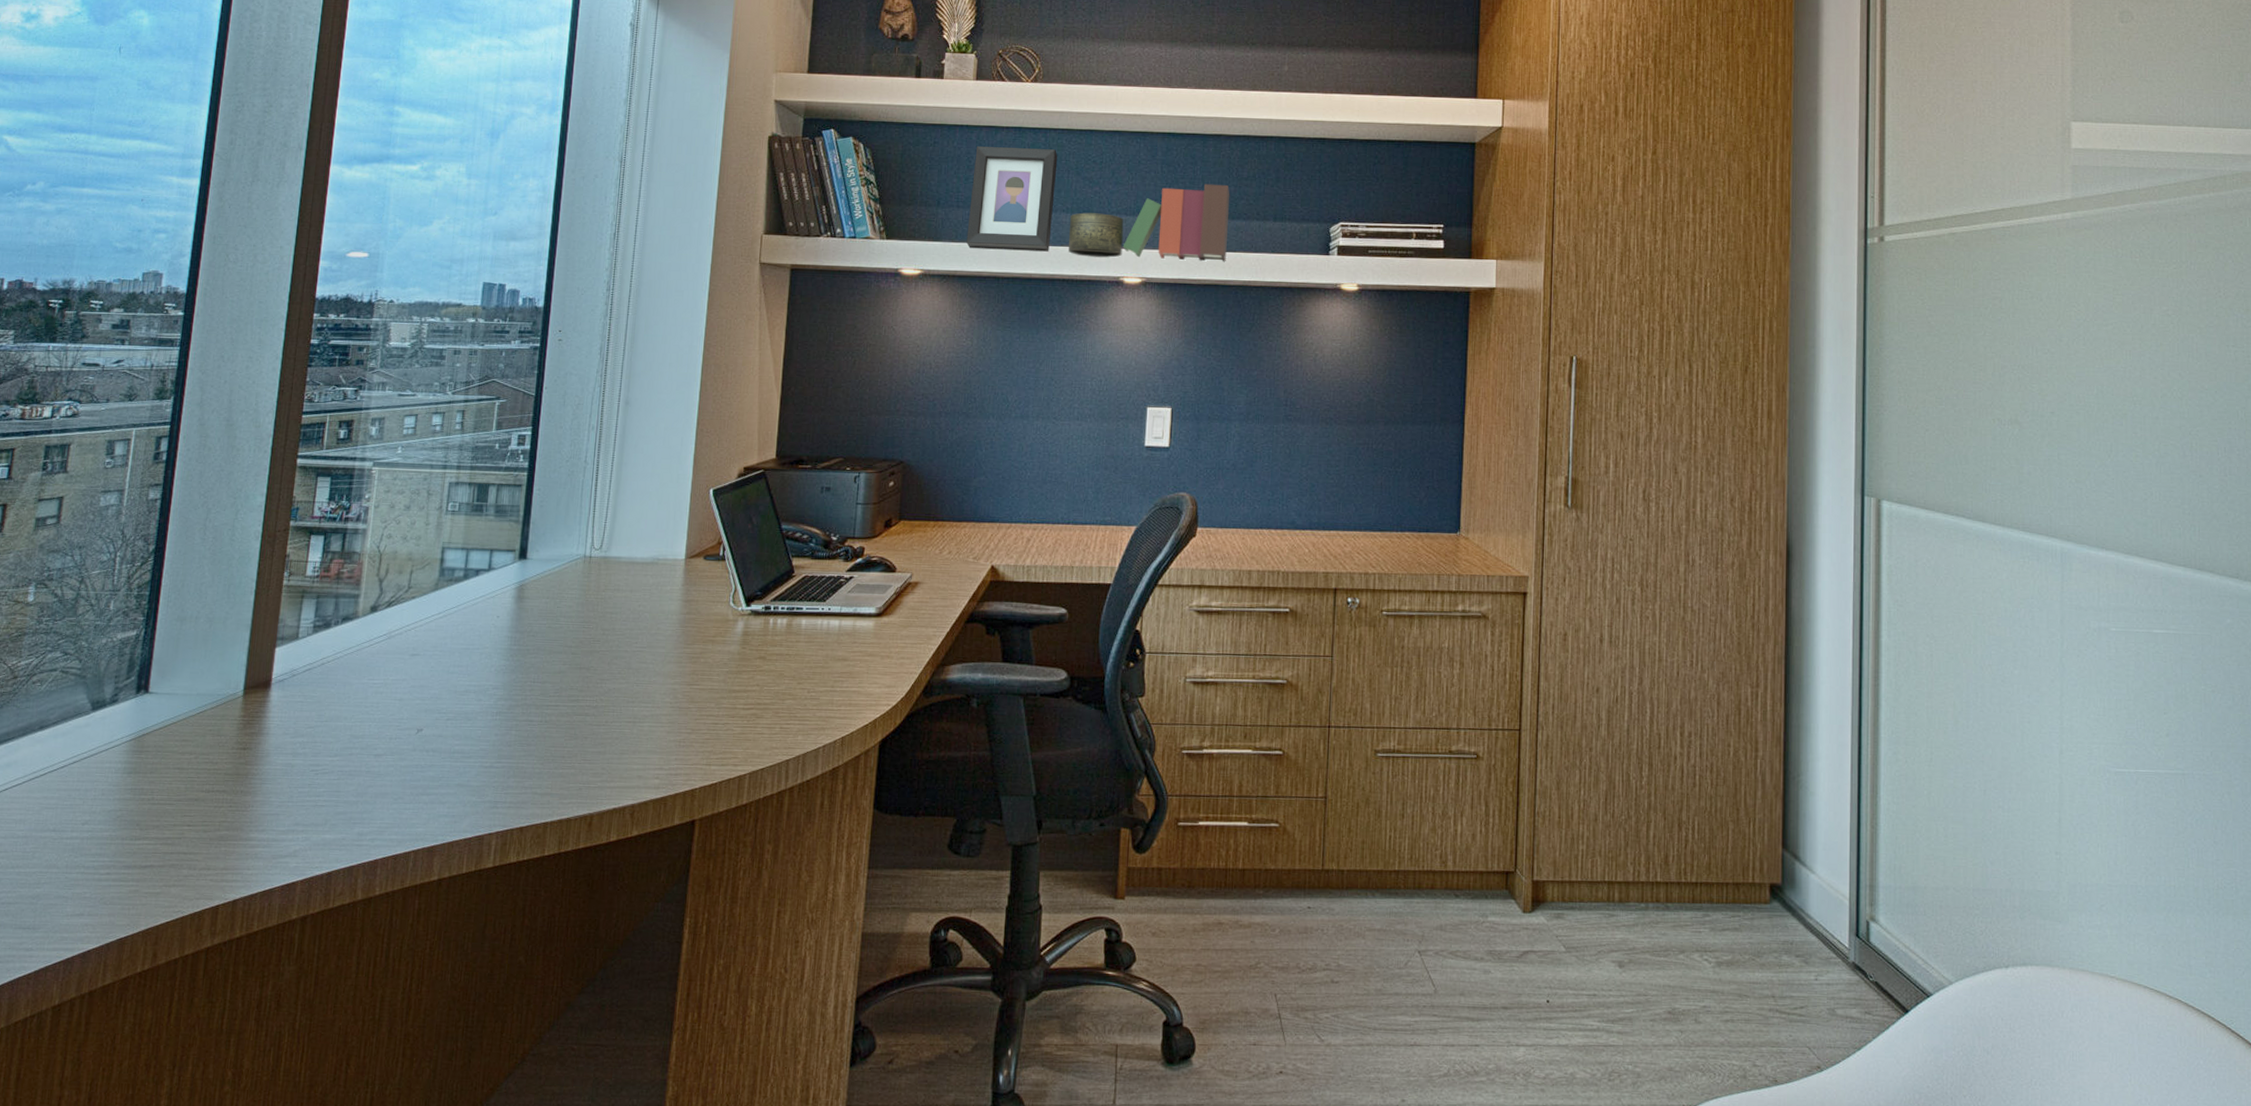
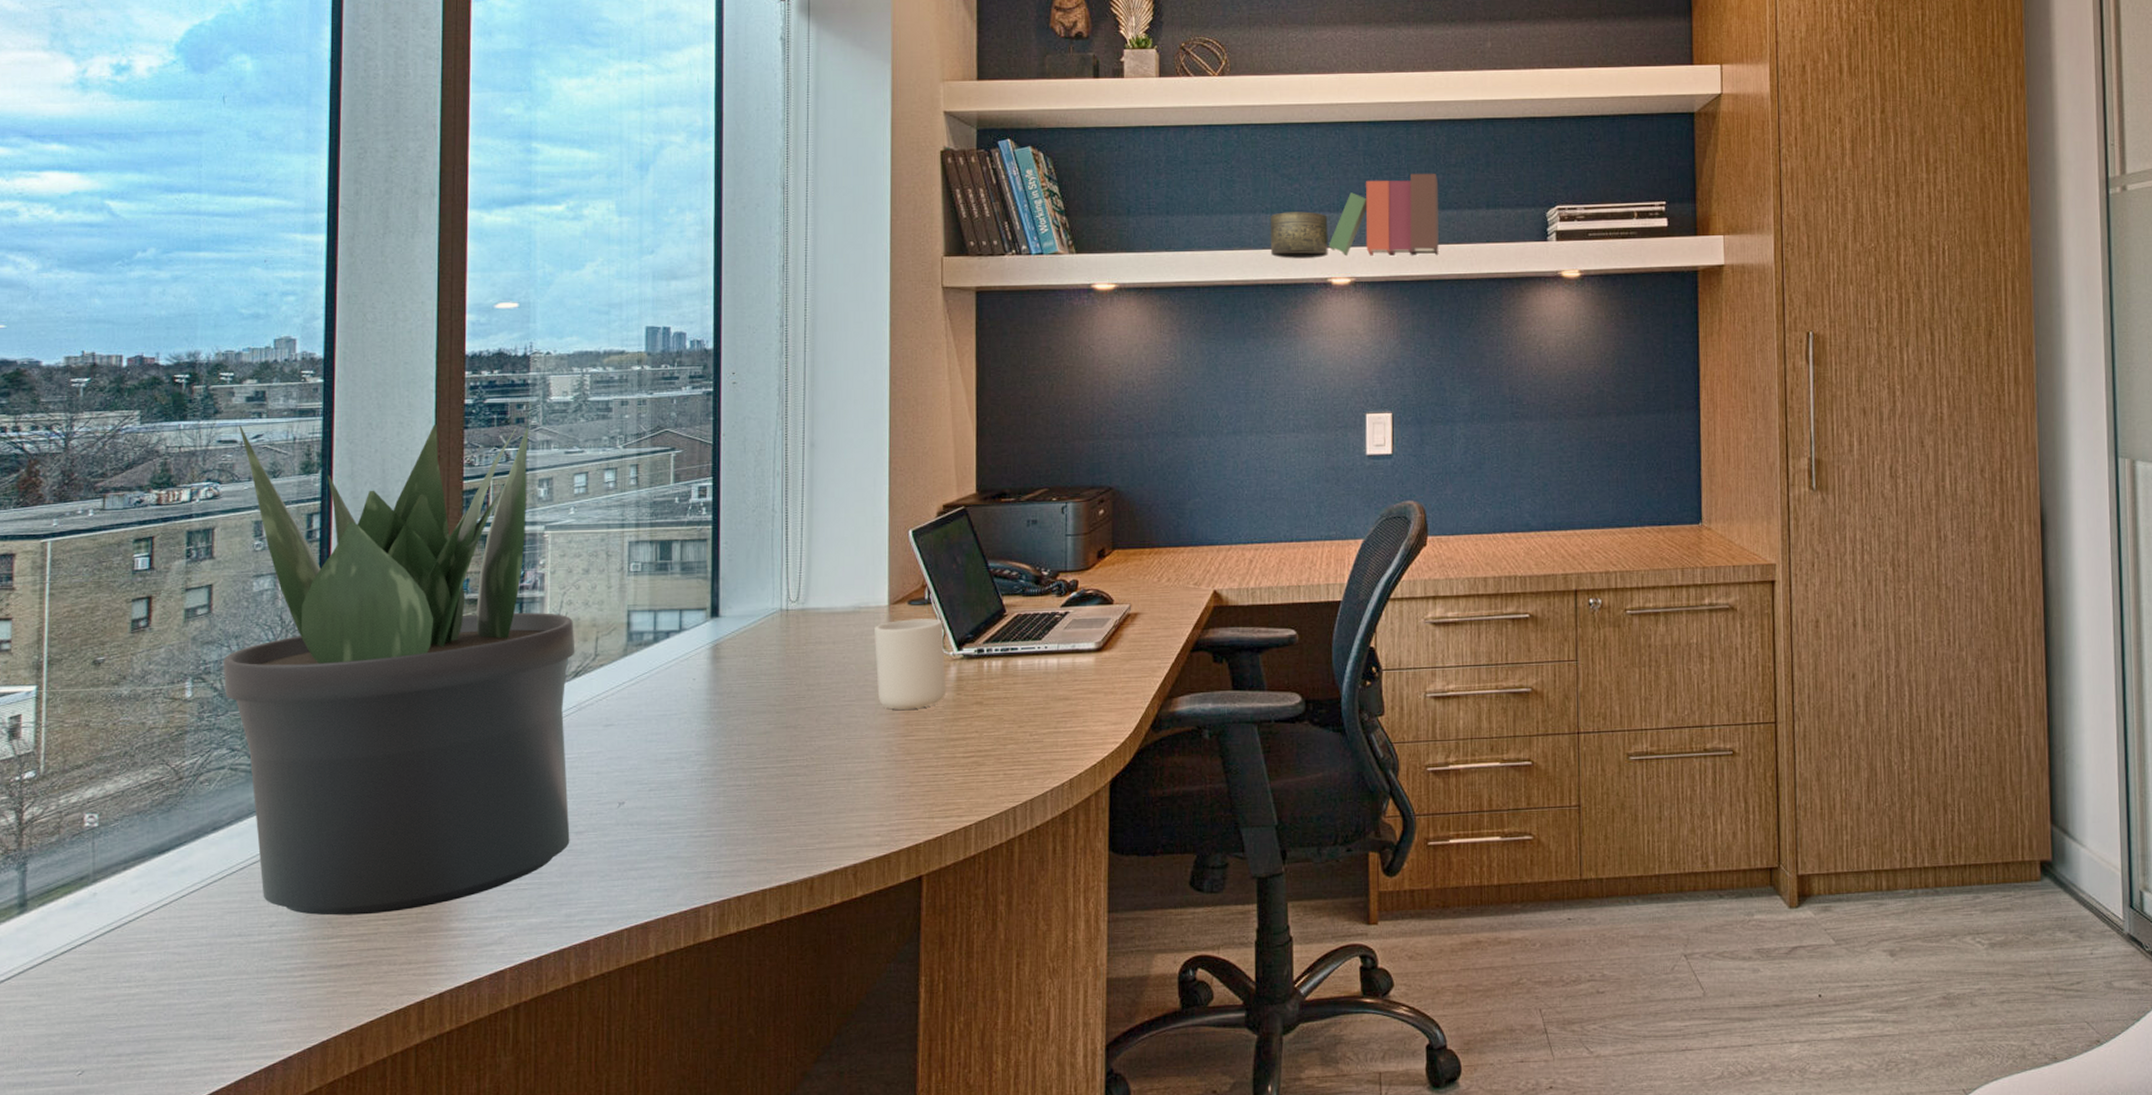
planter: none [64,350,391,820] -> present [223,425,575,916]
cup: none [668,573,734,659] -> present [875,618,947,710]
picture frame: present [966,146,1058,252] -> none [1161,146,1253,258]

